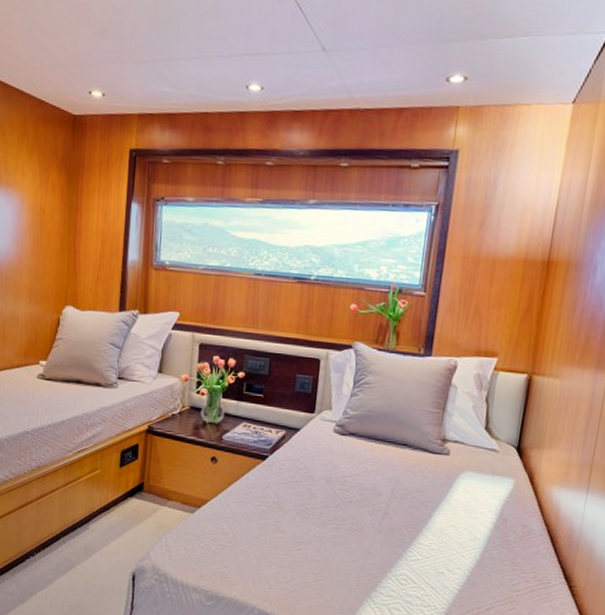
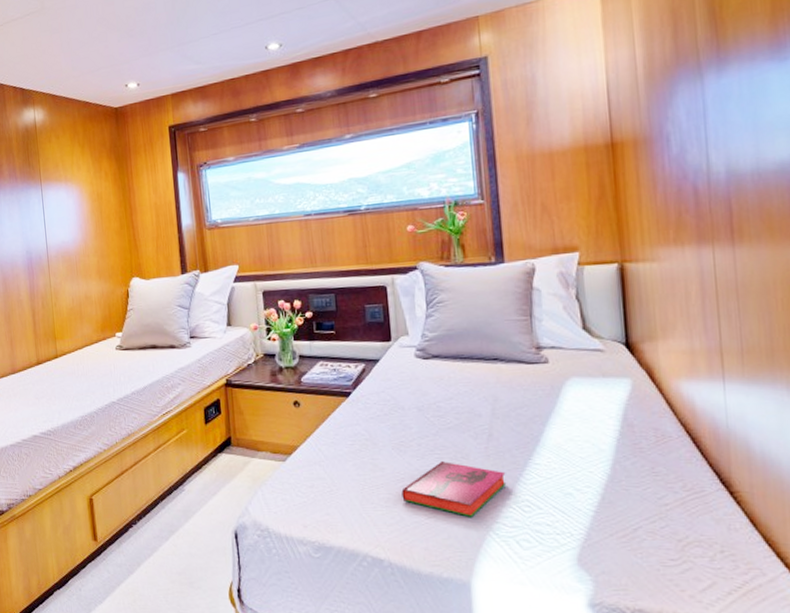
hardback book: none [296,531,392,584] -> present [401,462,507,517]

